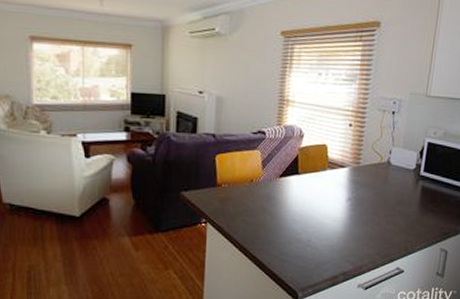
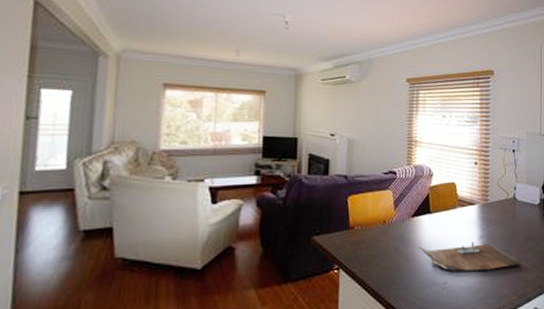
cutting board: none [286,203,389,231] -> present [420,242,522,271]

